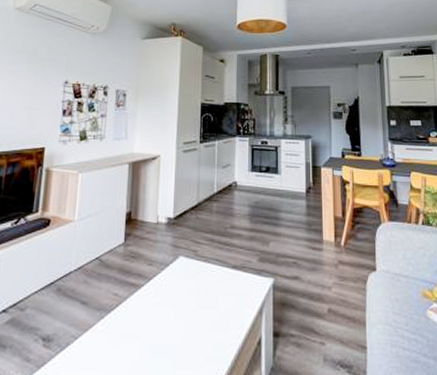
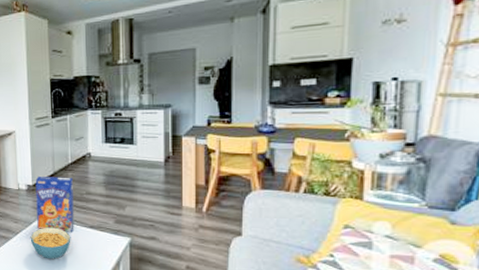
cereal bowl: none [165,269,212,312] -> present [30,227,71,260]
cereal box: none [175,208,217,275] -> present [35,177,74,233]

